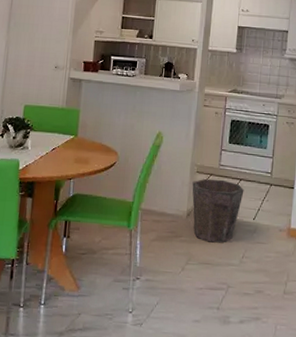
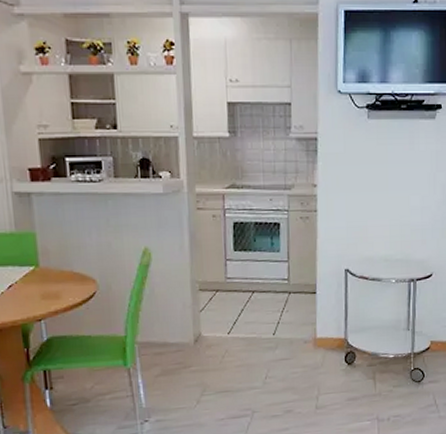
waste bin: present [192,178,244,243] -> none [195,294,259,368]

